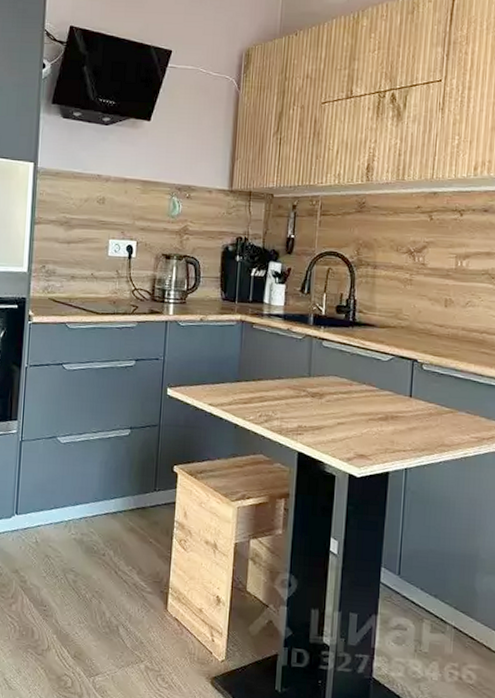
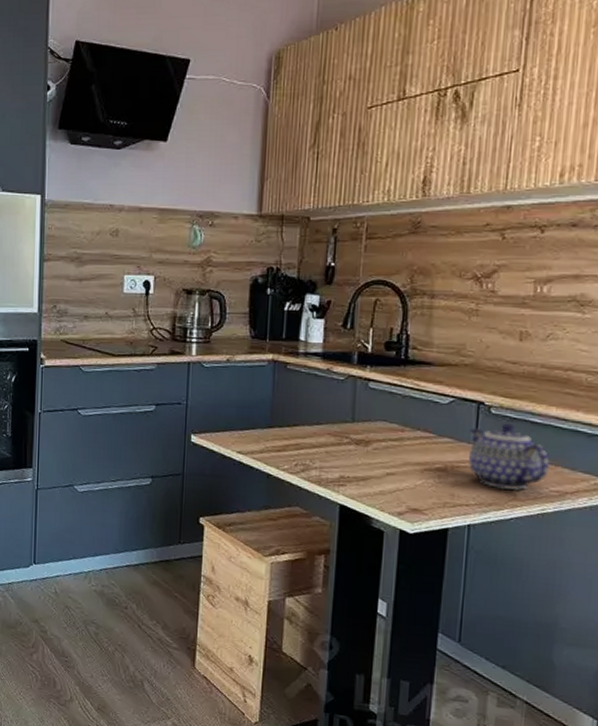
teapot: none [404,378,470,438] -> present [467,423,550,491]

